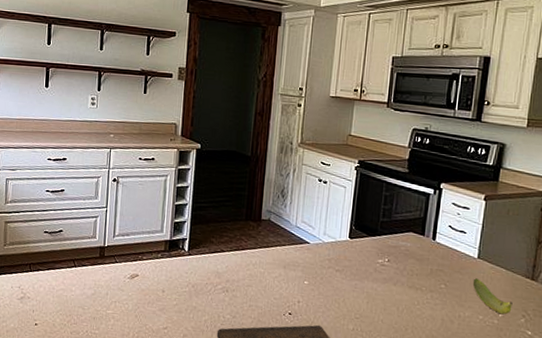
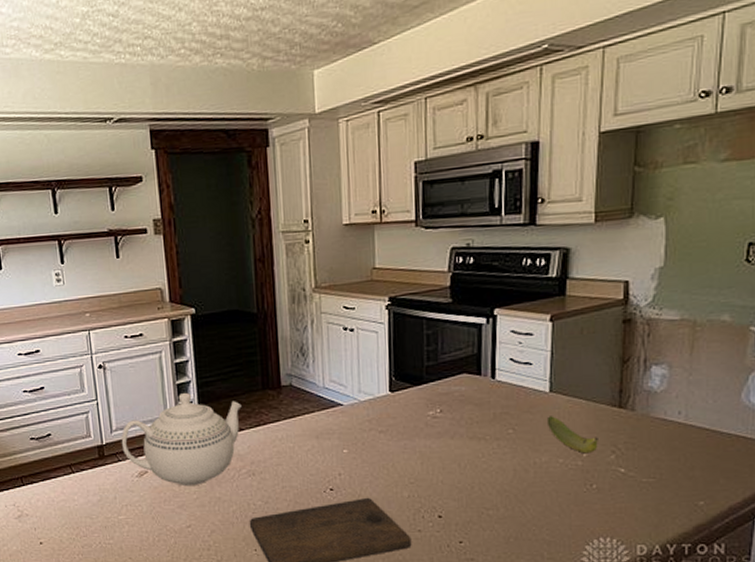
teapot: none [120,212,226,294] -> present [121,392,242,487]

